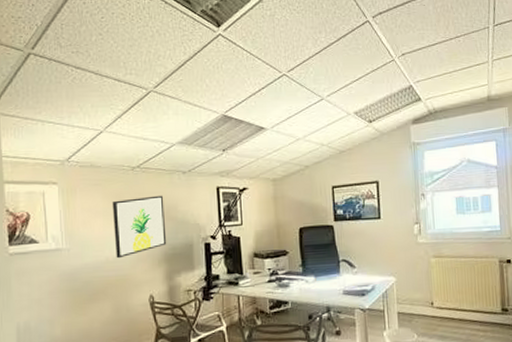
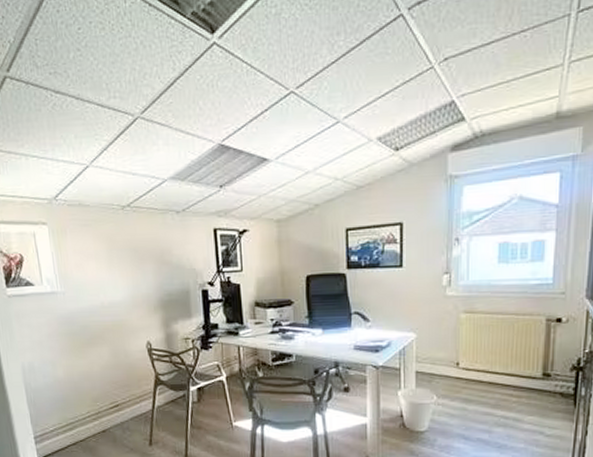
wall art: present [112,195,167,259] -> none [103,237,162,304]

